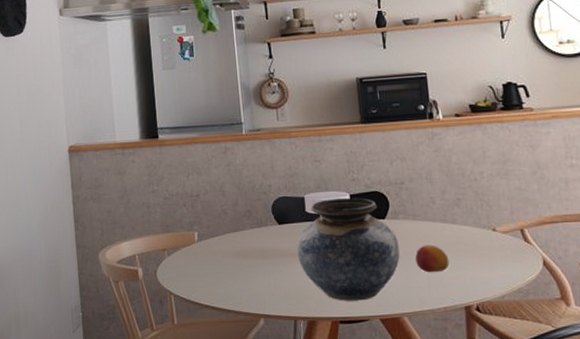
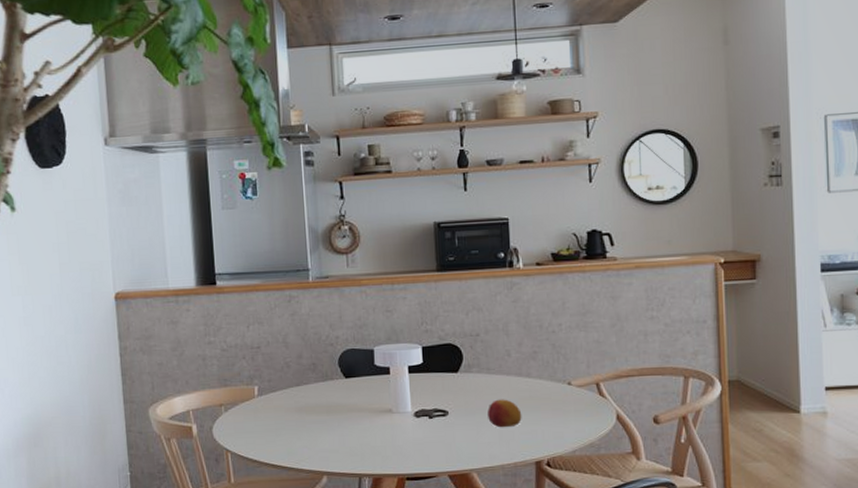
vase: present [297,198,400,301] -> none [364,350,472,457]

